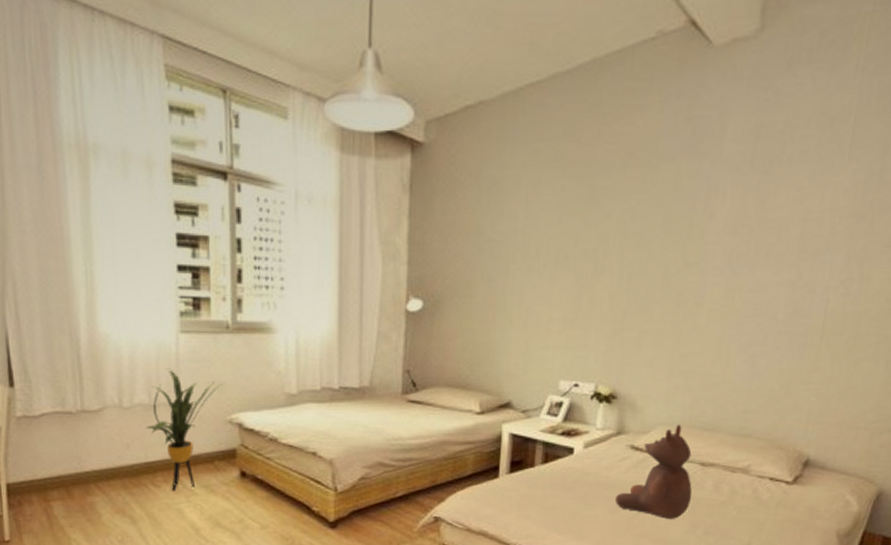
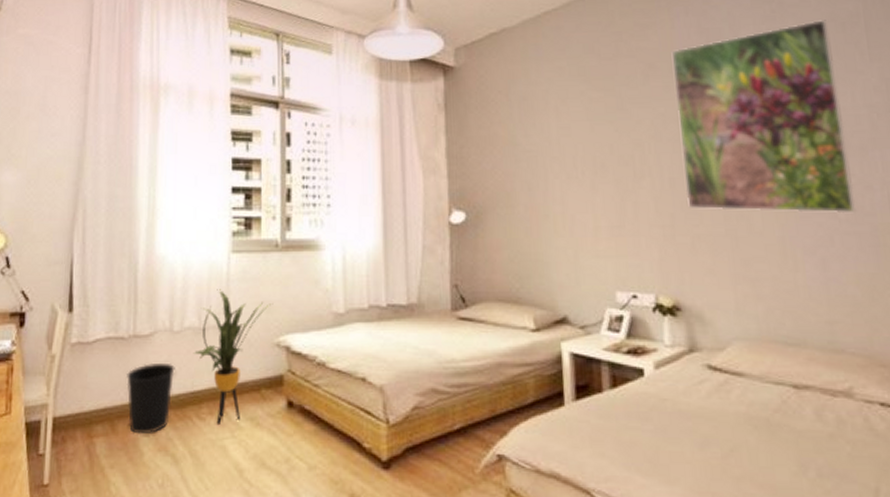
wastebasket: none [78,436,127,499] -> present [126,362,175,435]
stuffed bear: present [614,424,692,519] -> none [700,339,793,457]
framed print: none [641,113,818,315] -> present [671,20,855,214]

